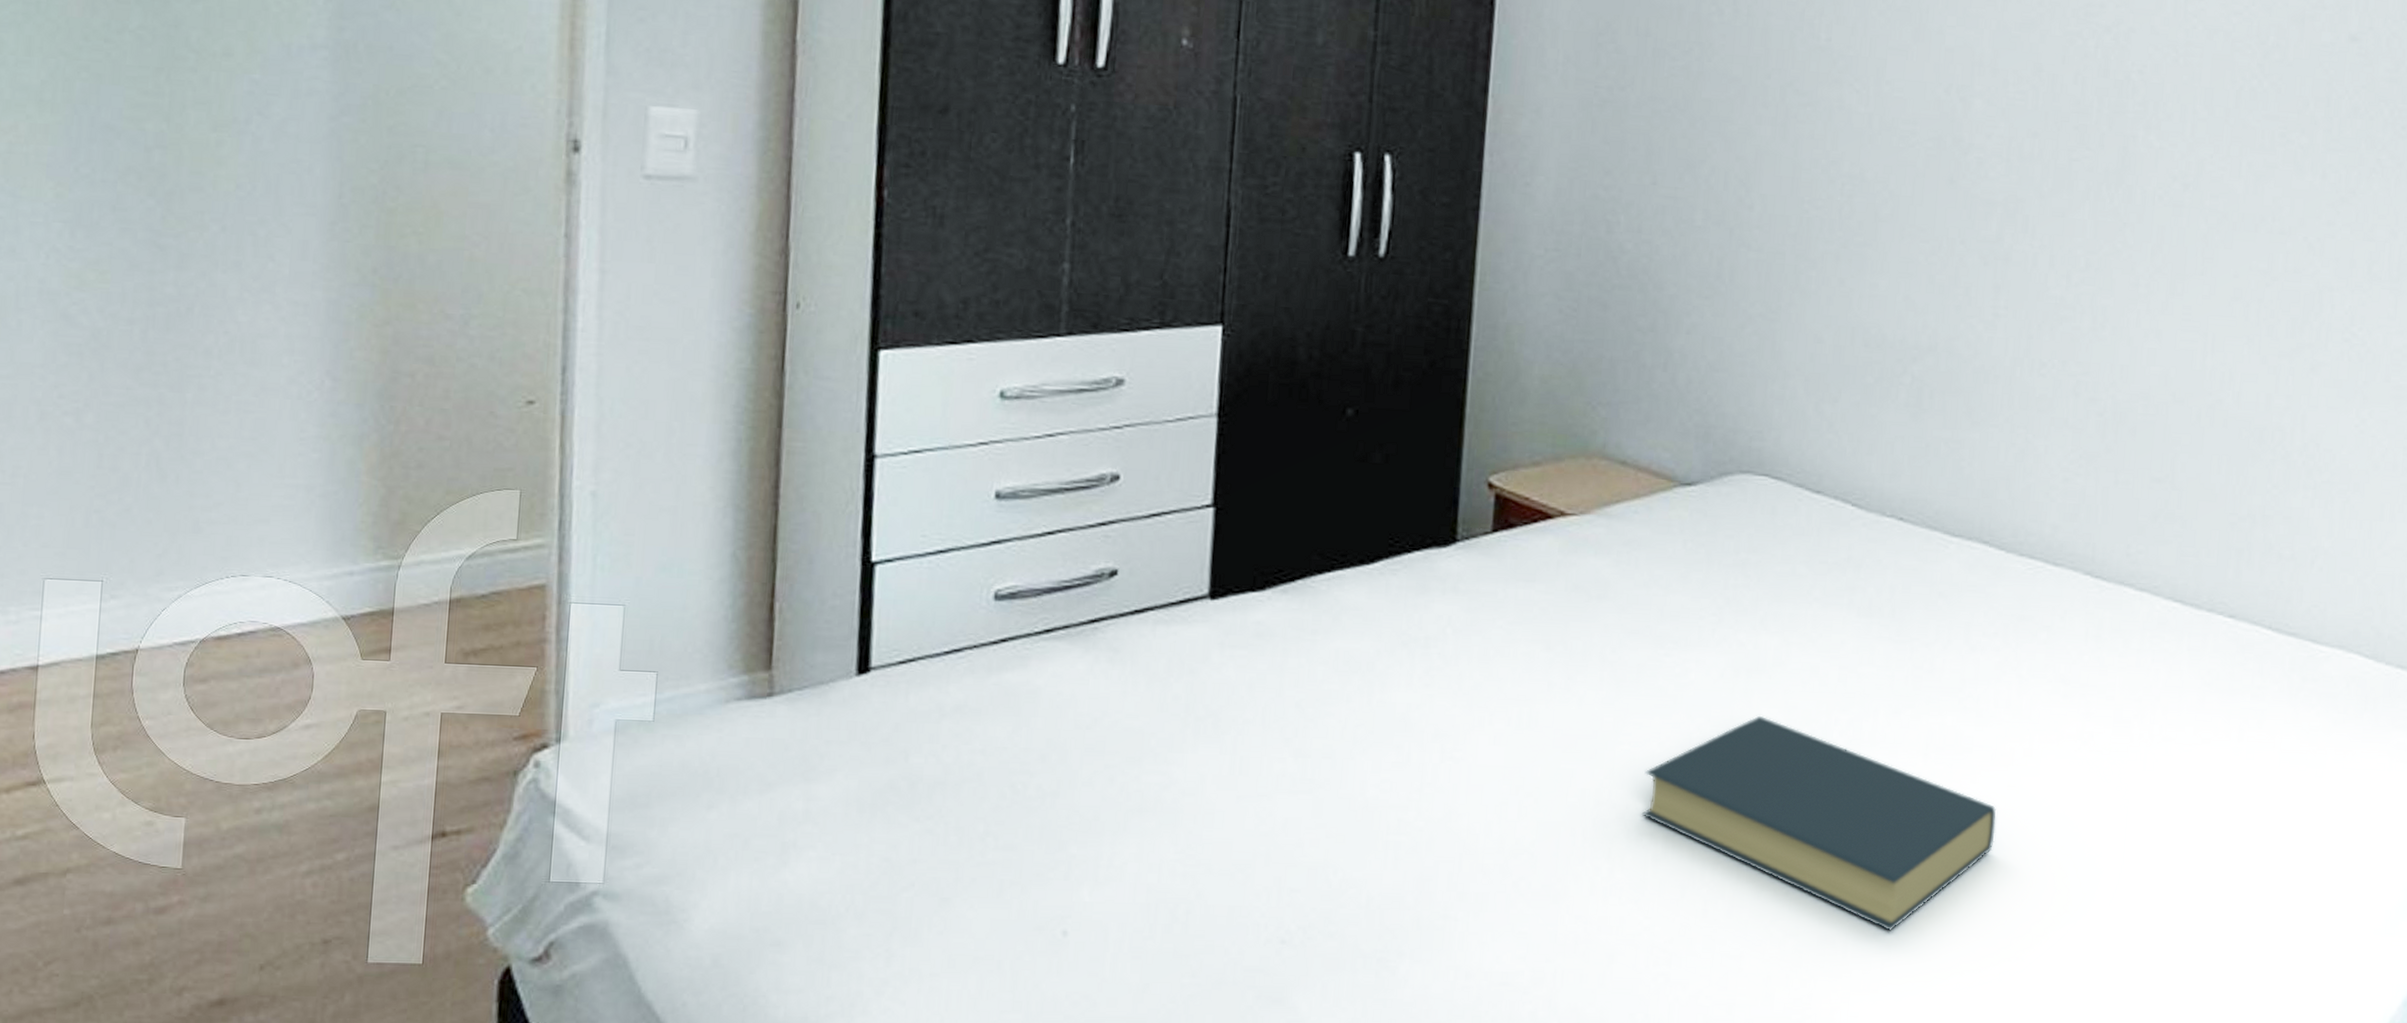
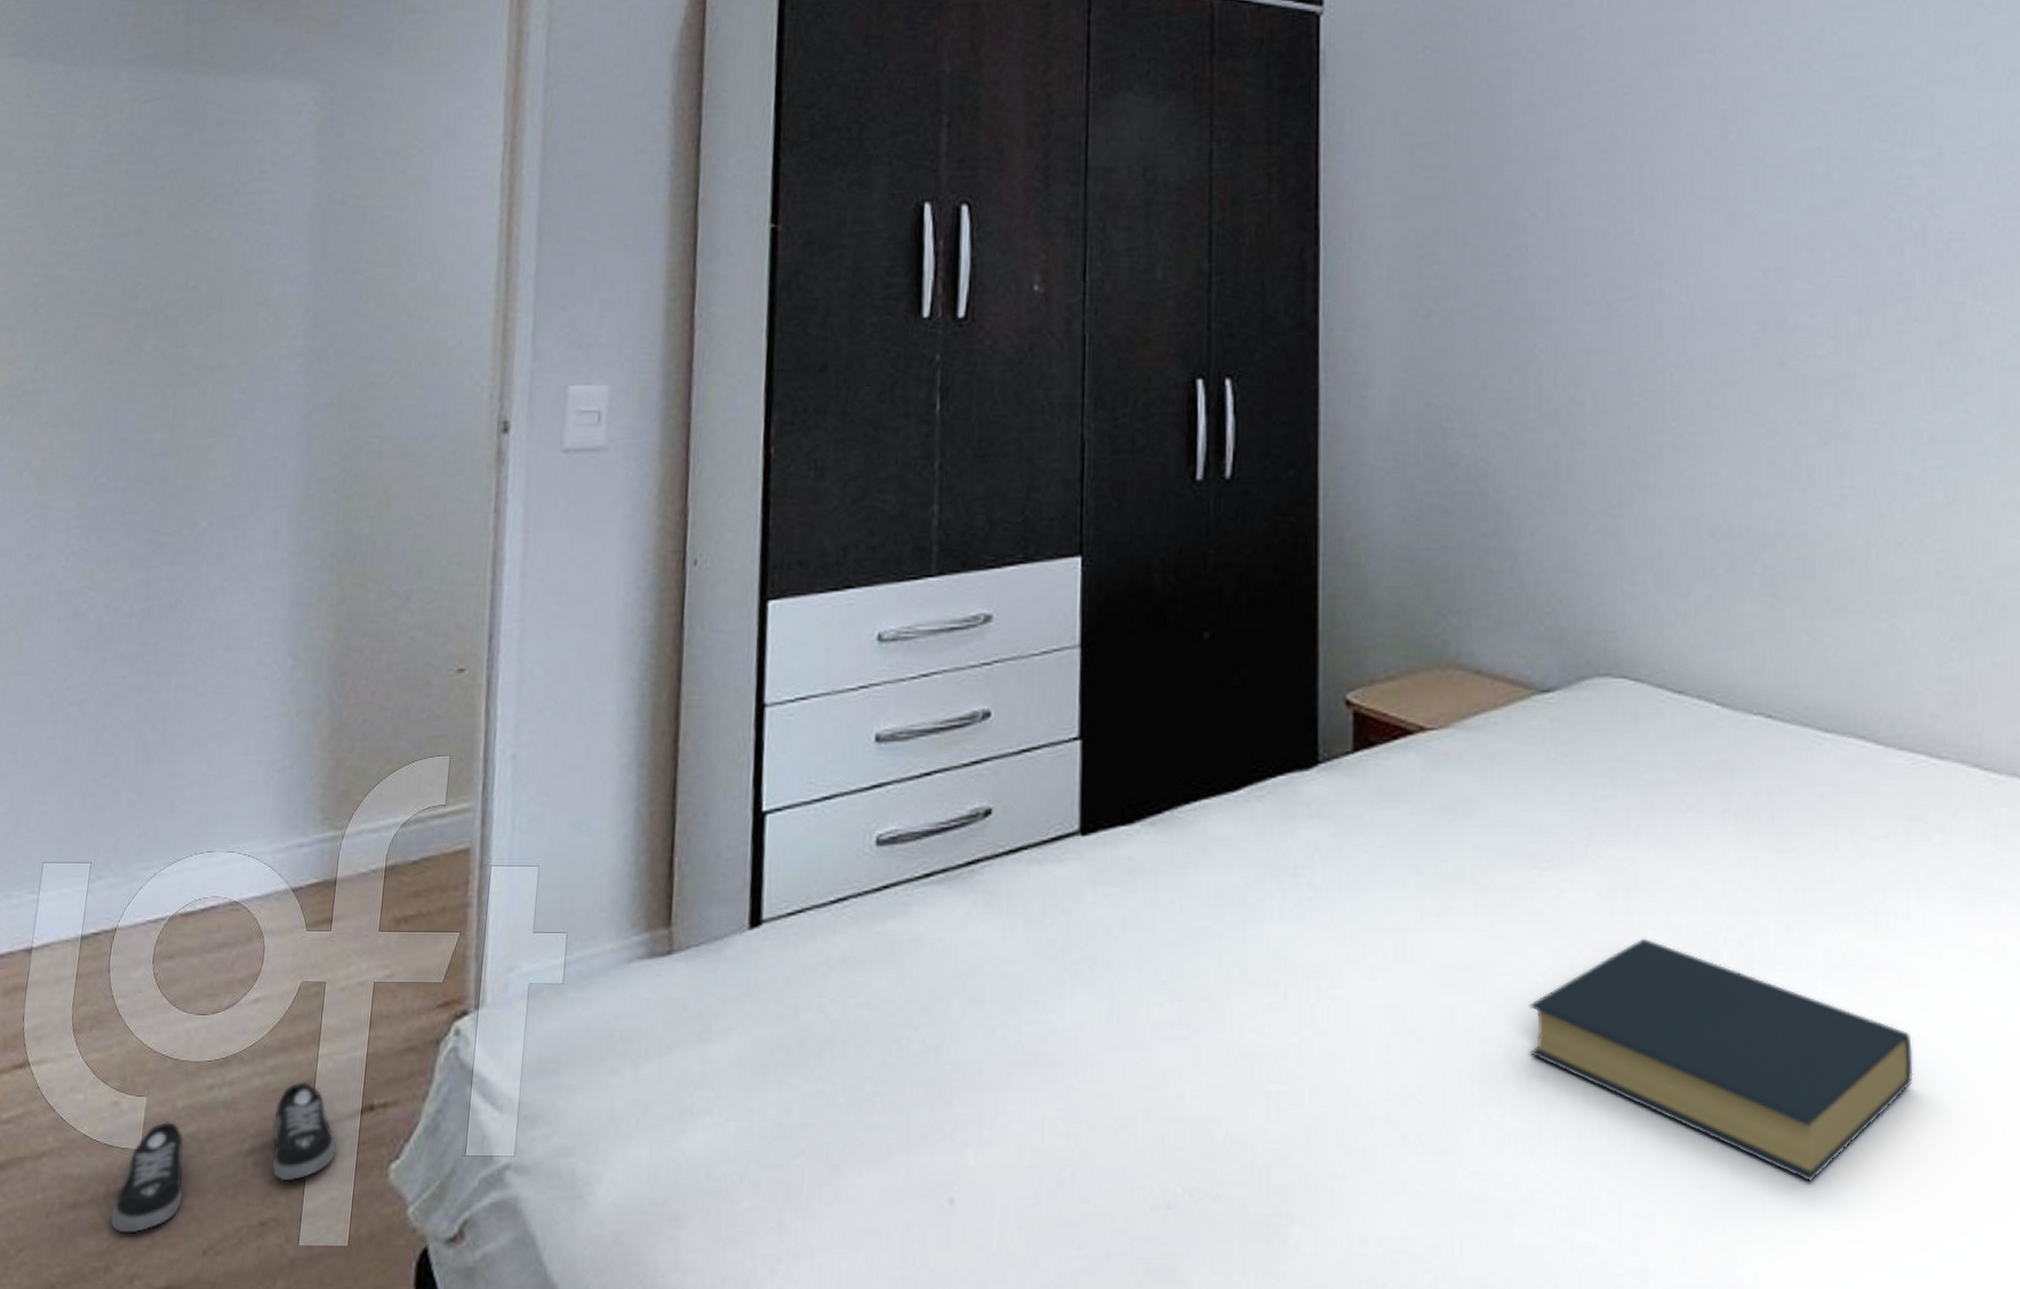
shoe: none [151,806,405,949] -> present [109,1080,336,1233]

